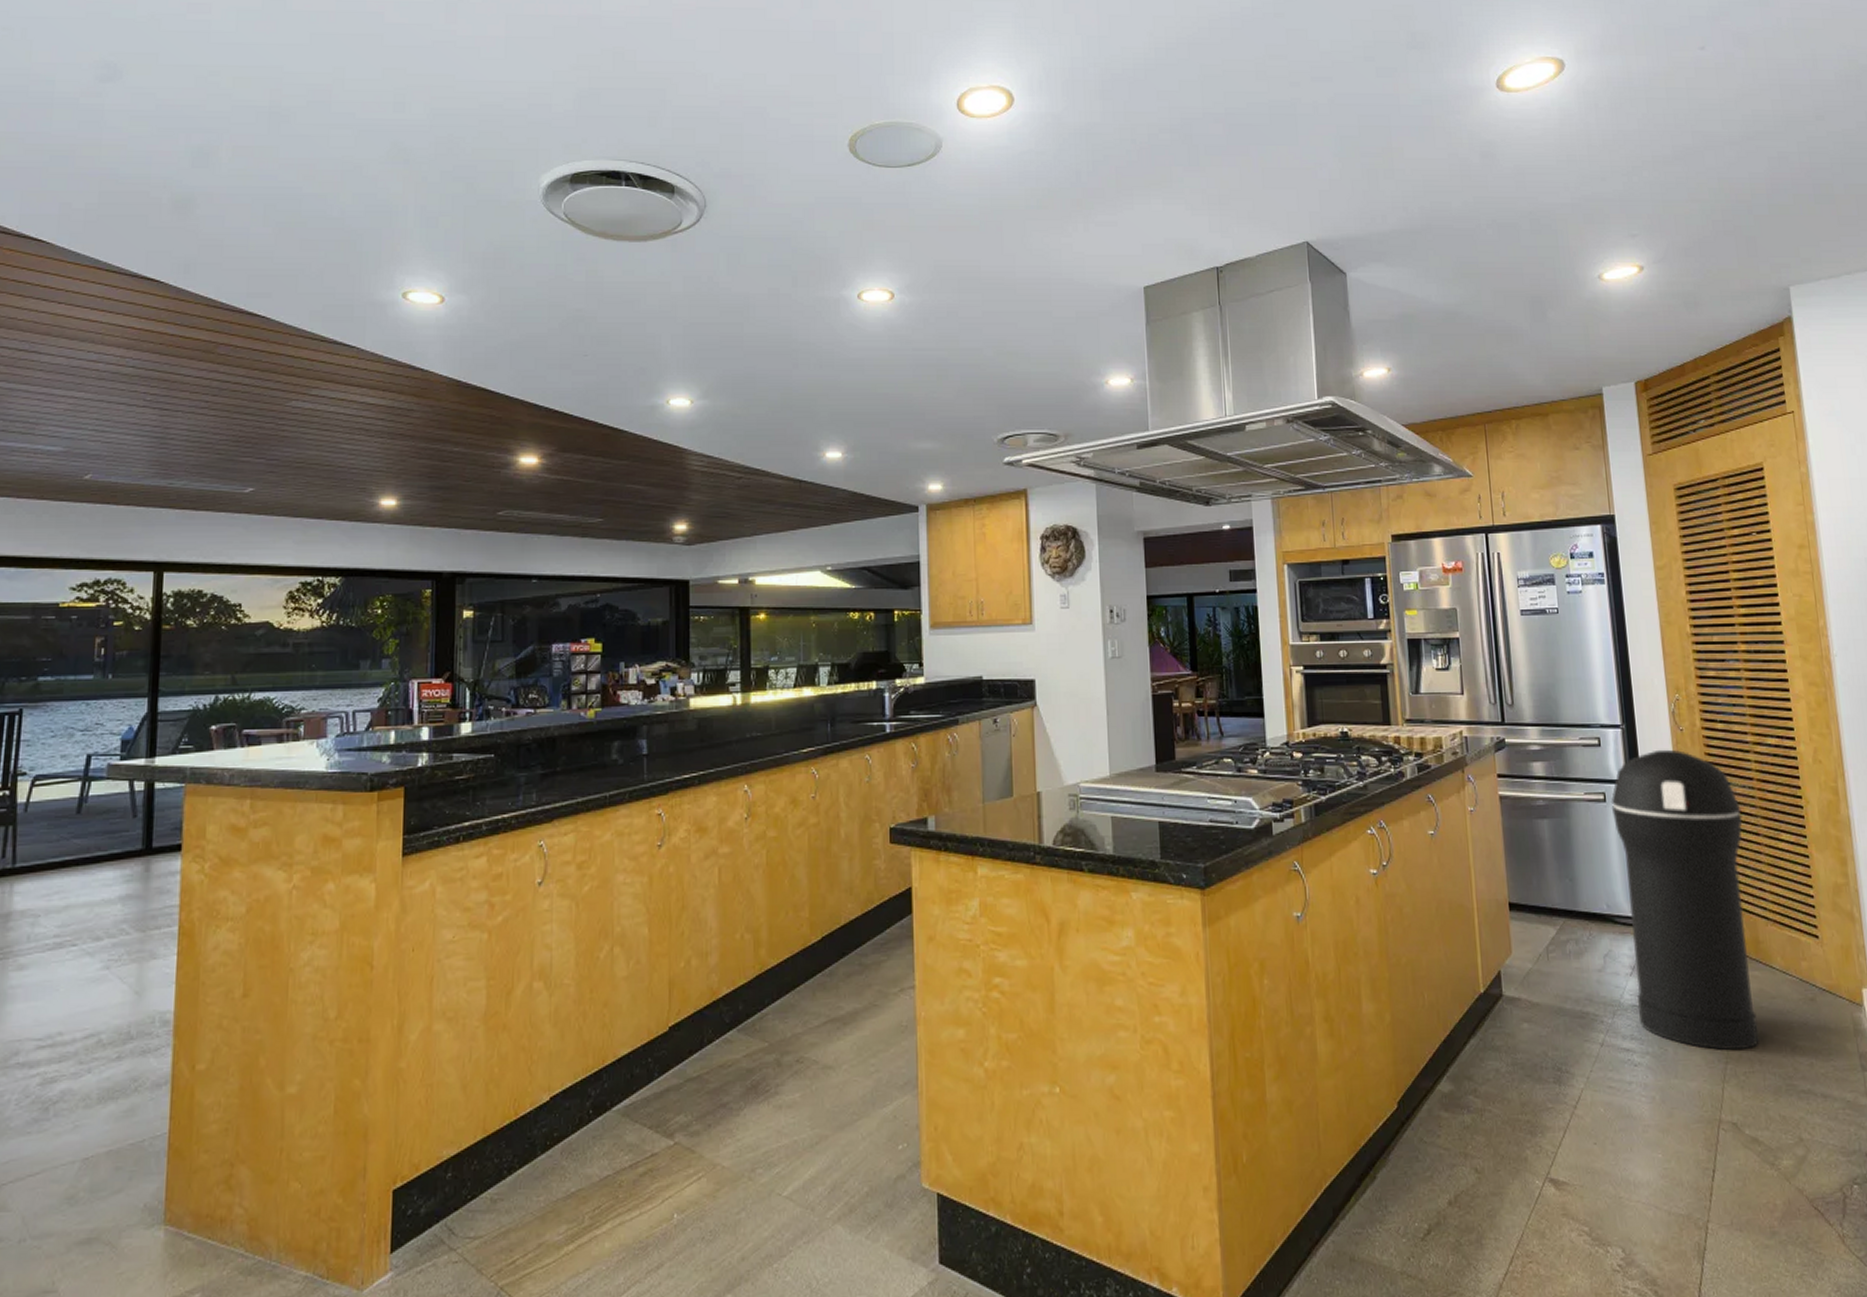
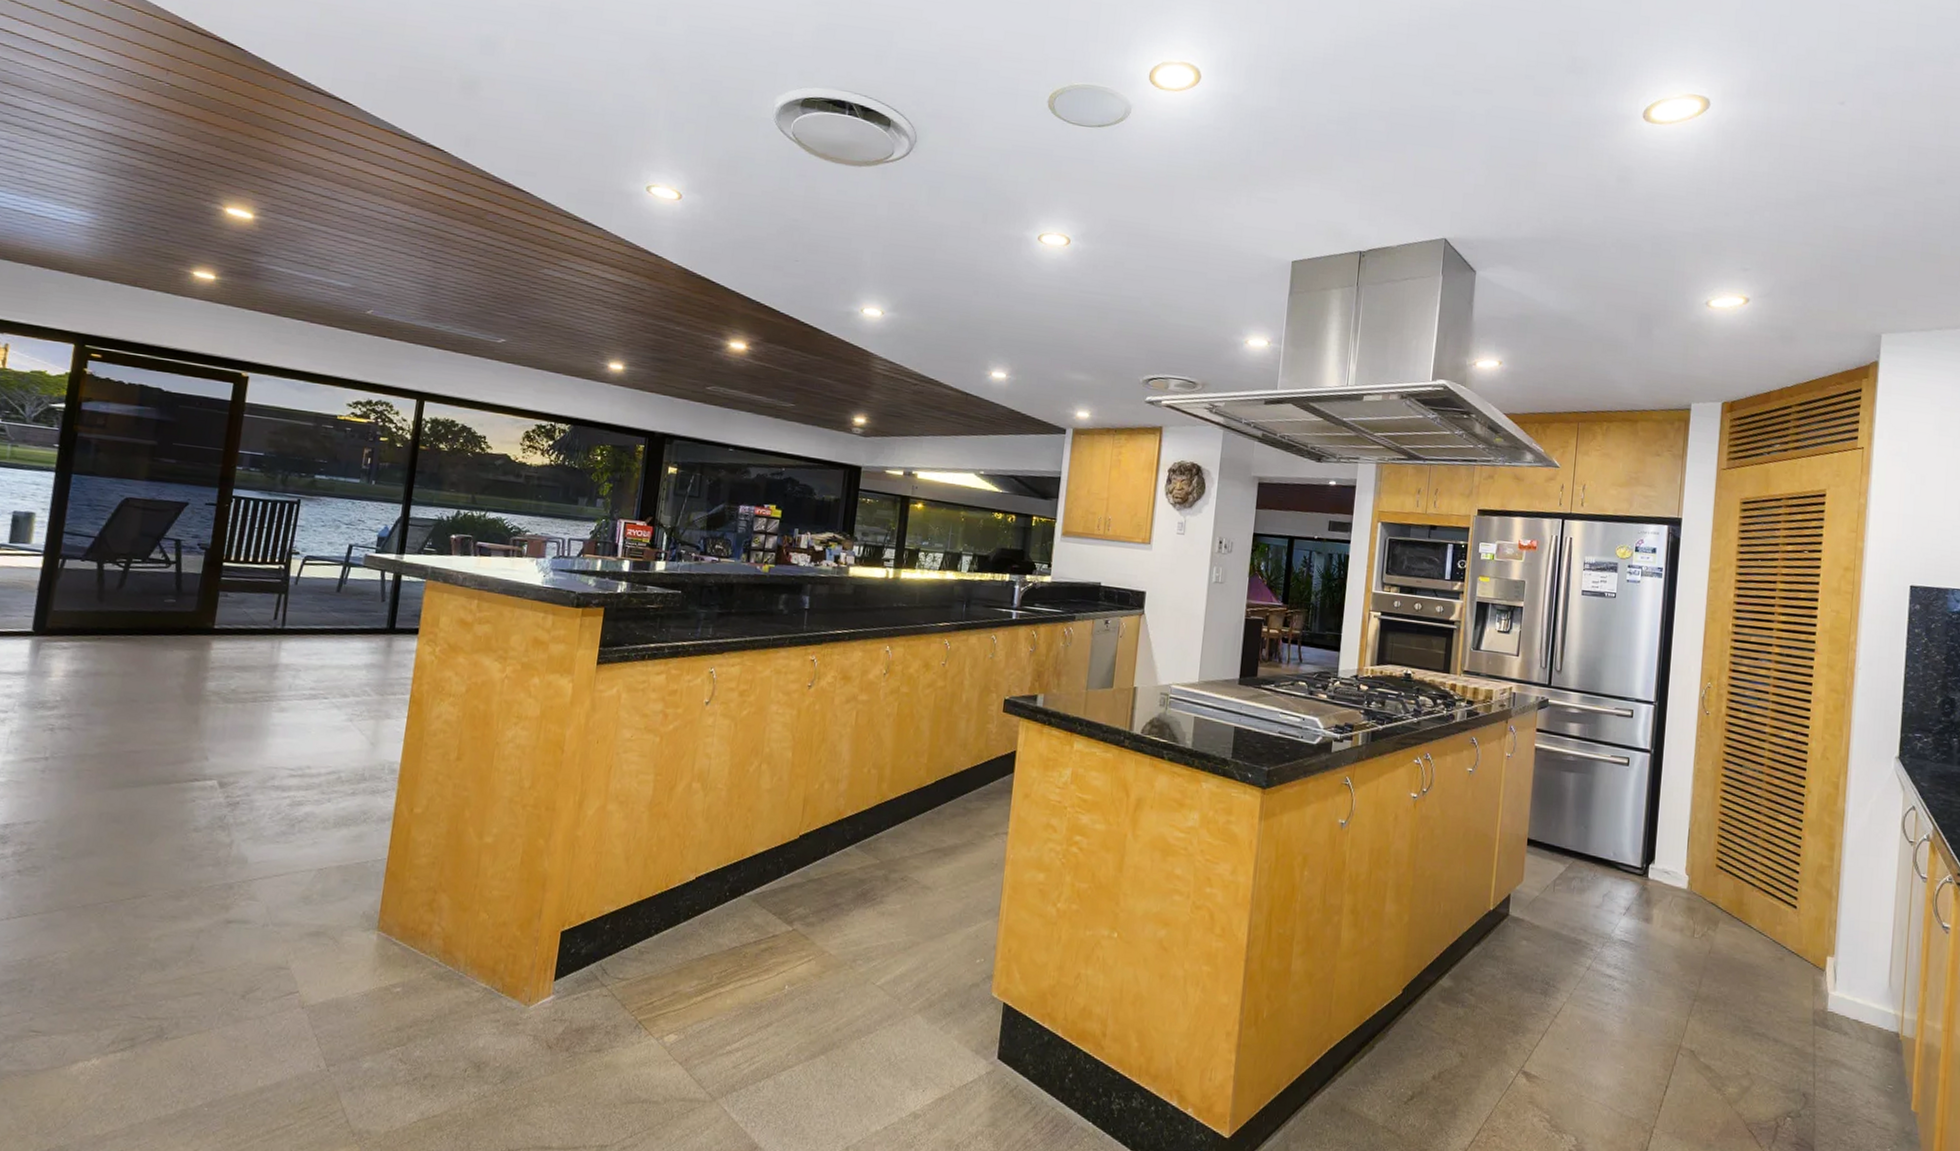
trash can: present [1610,749,1759,1051] -> none [1625,727,1749,992]

